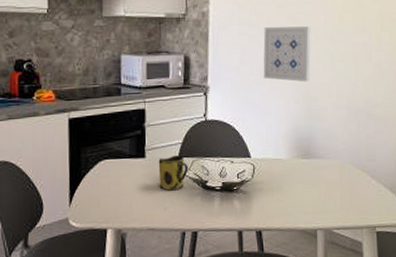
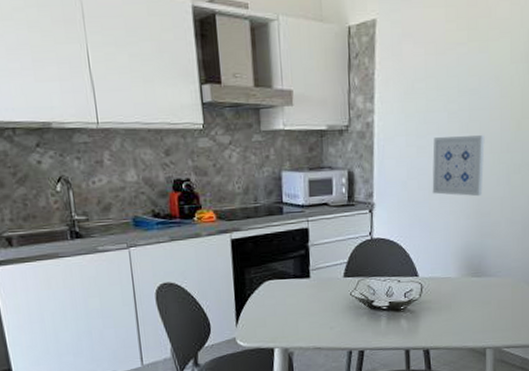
mug: present [158,155,188,191] -> none [323,275,354,311]

